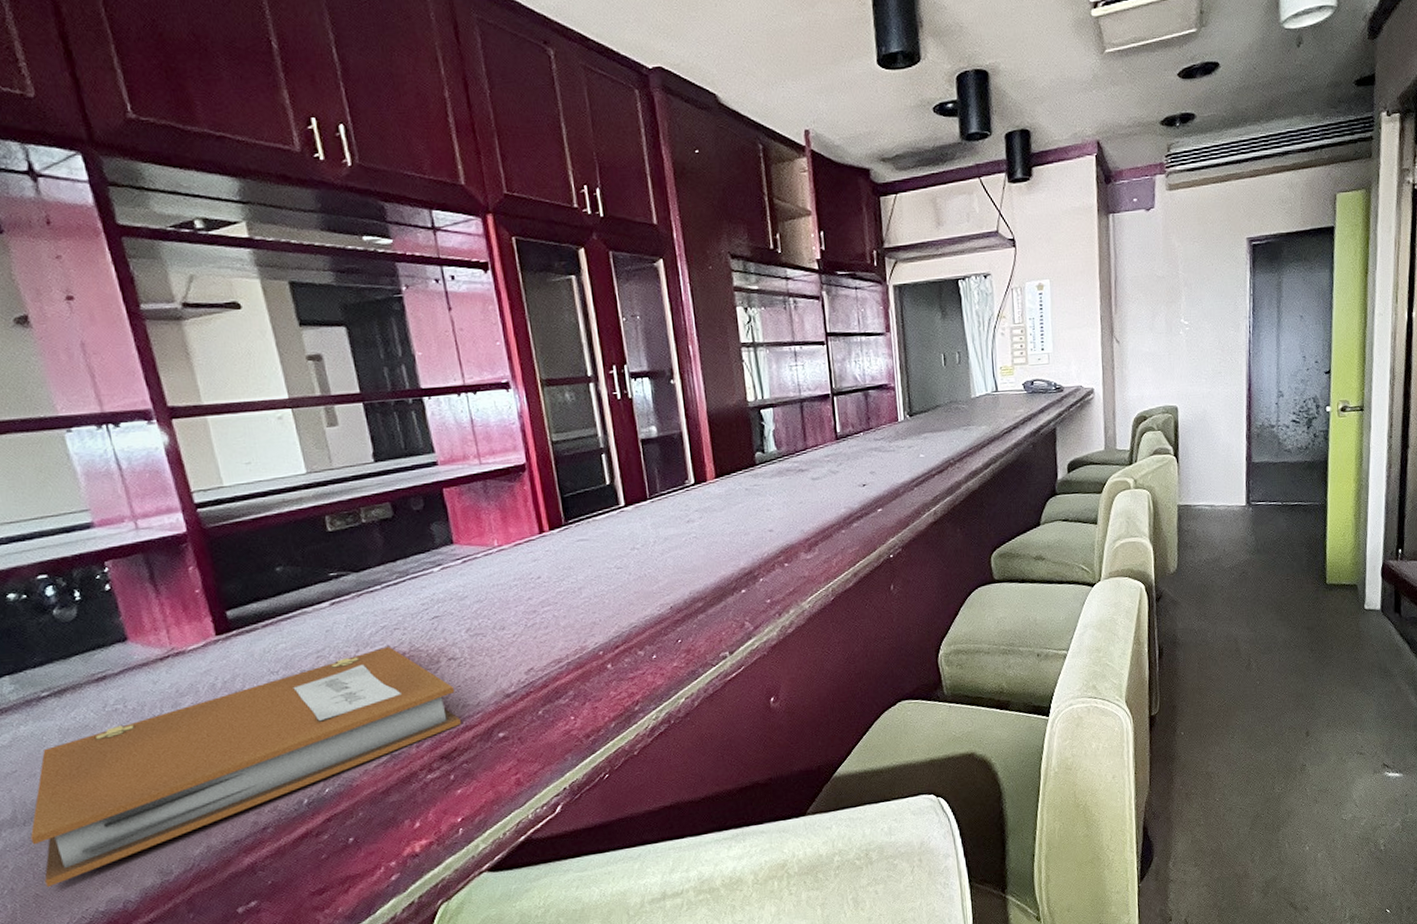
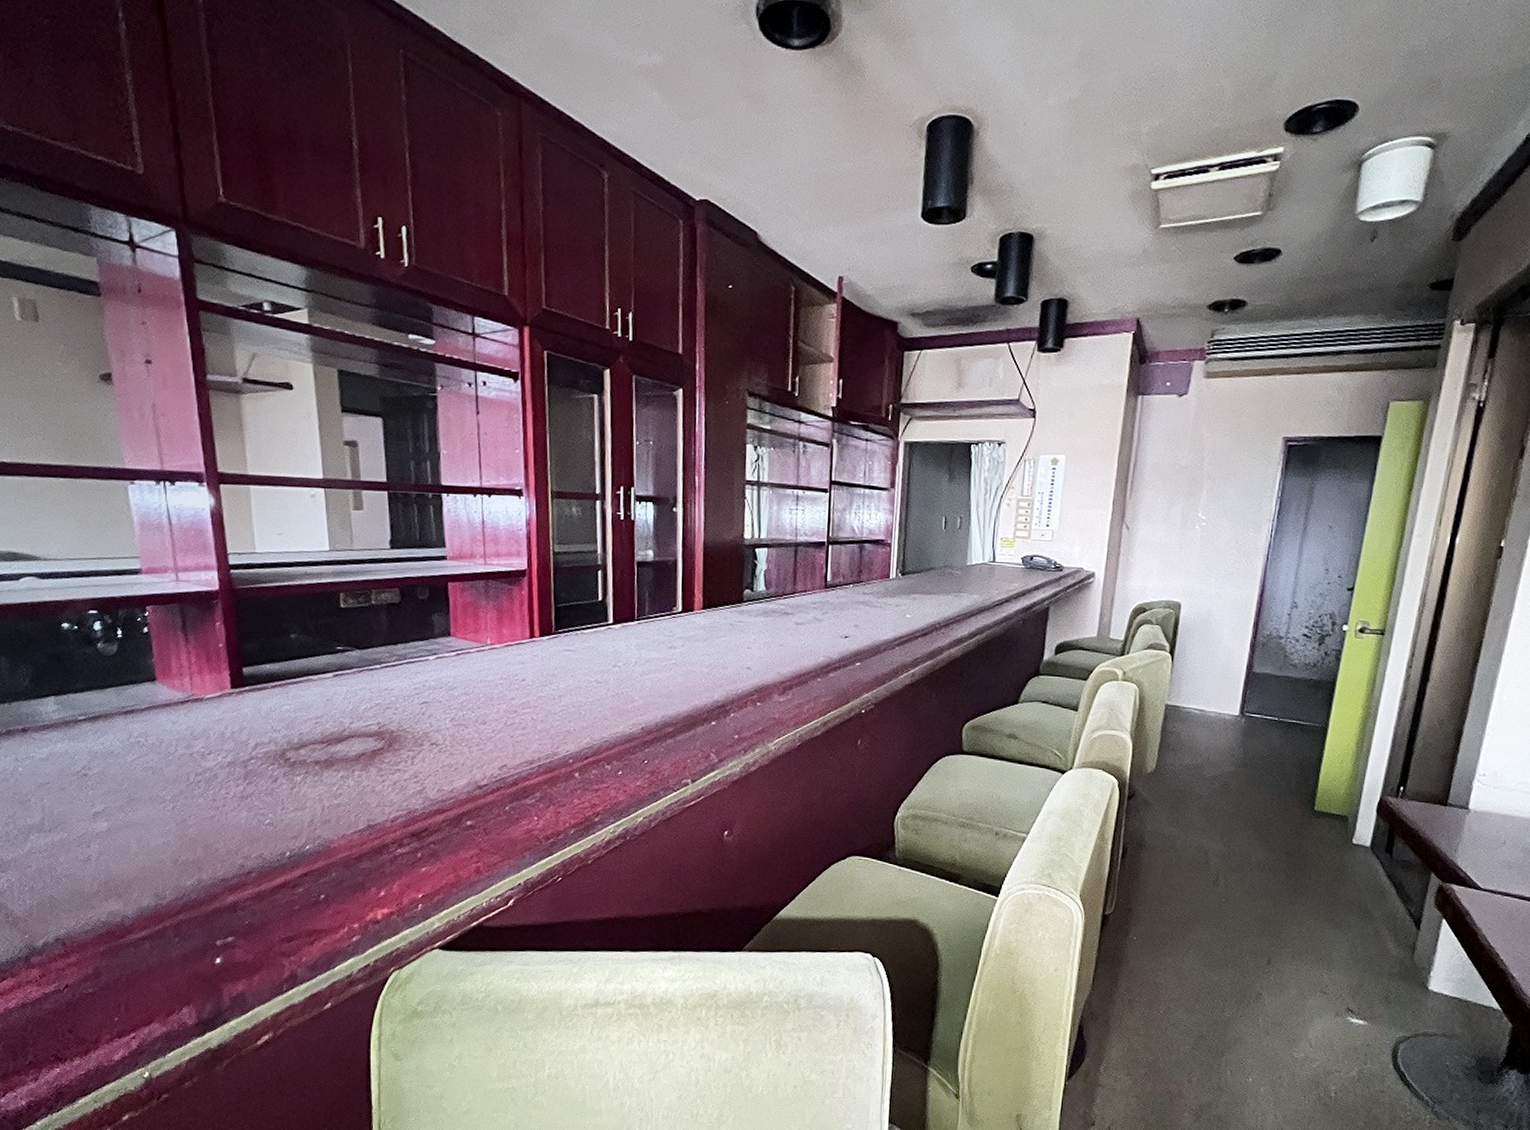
notebook: present [30,646,461,888] -> none [53,722,434,892]

